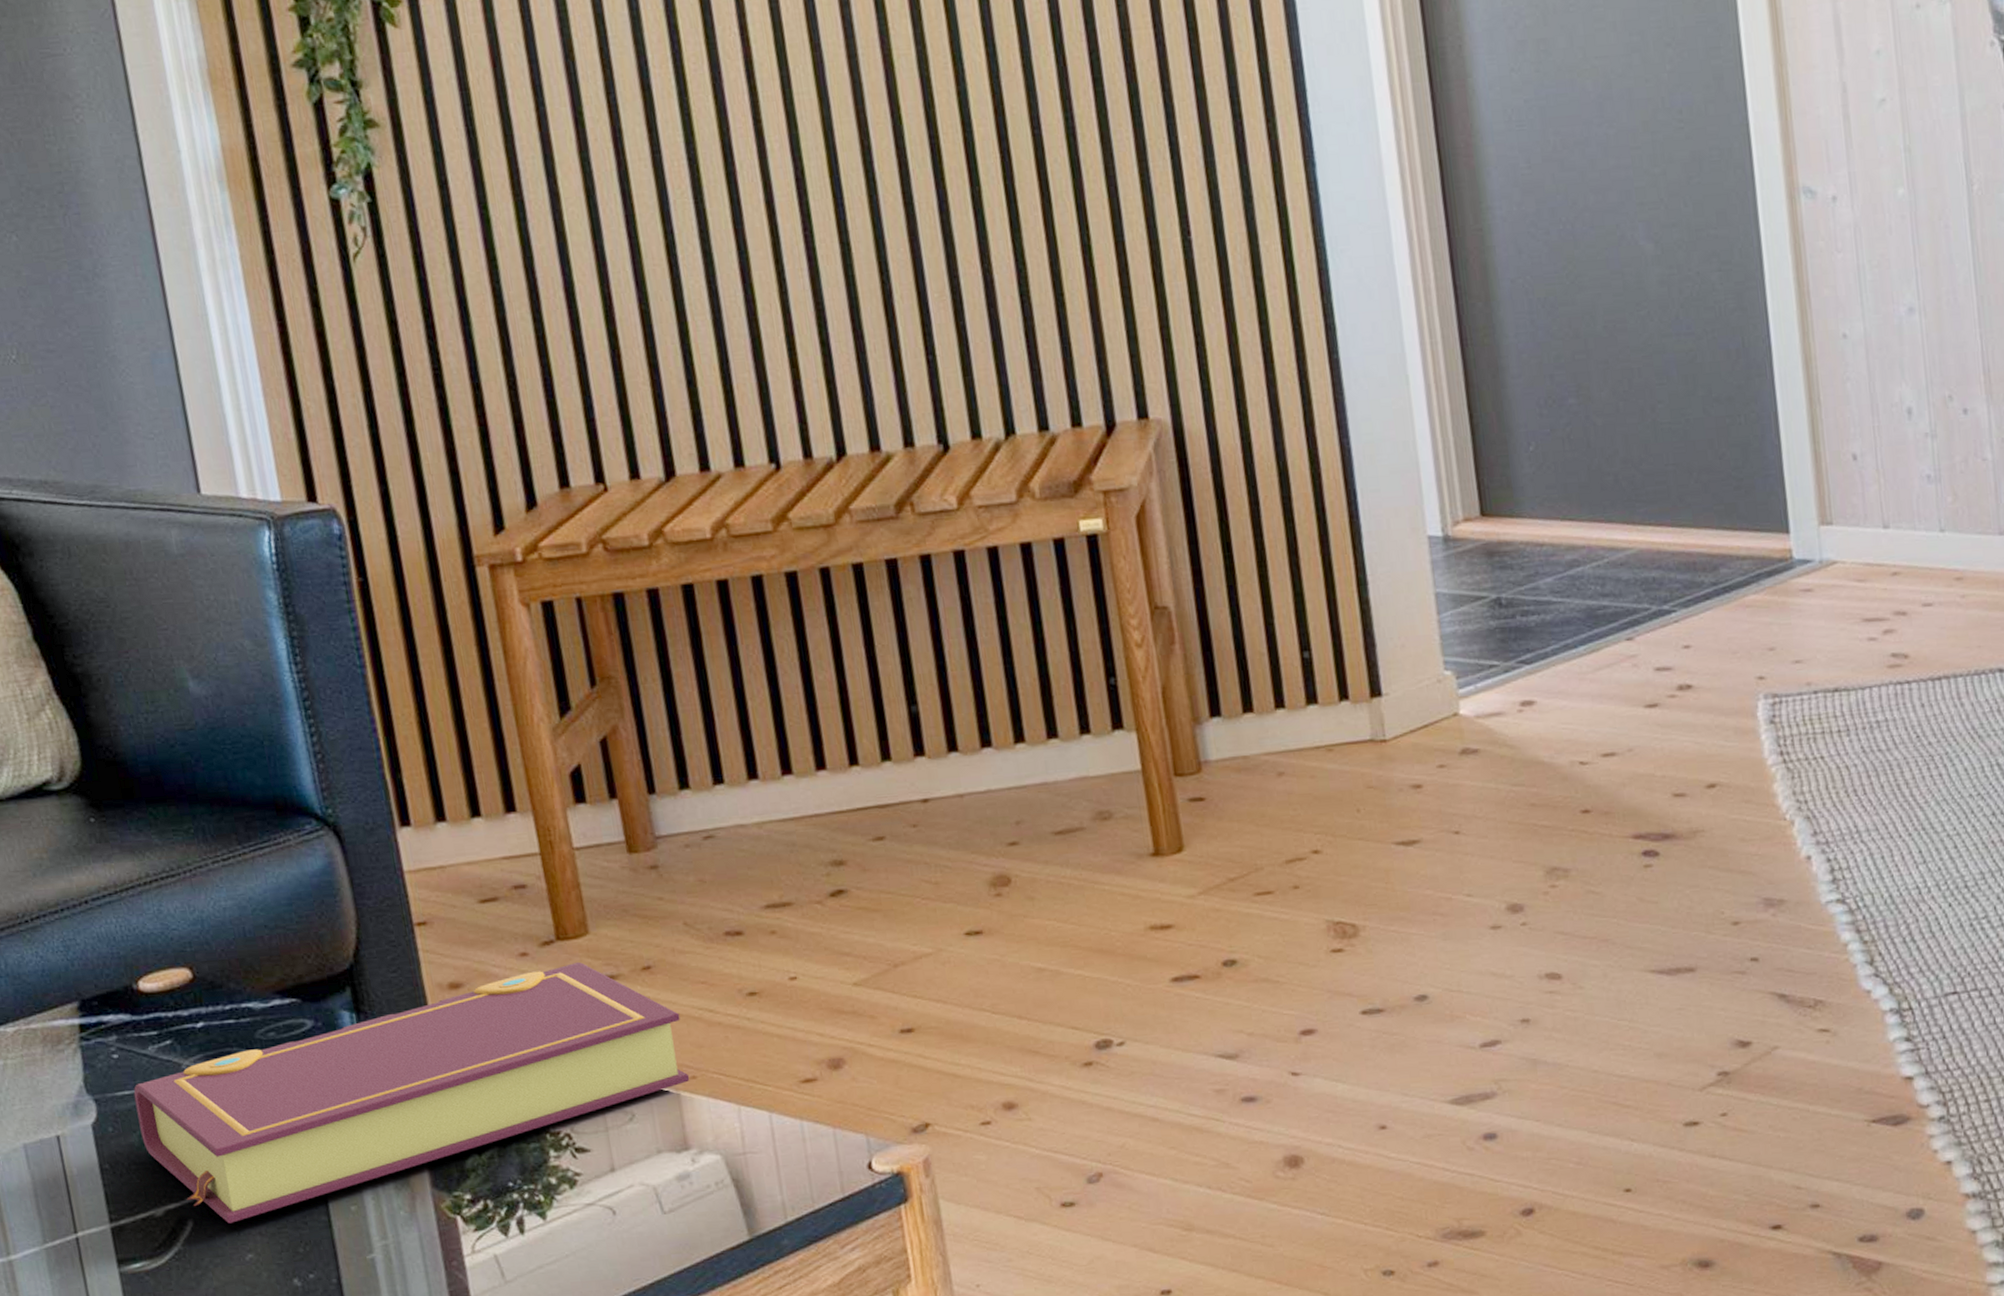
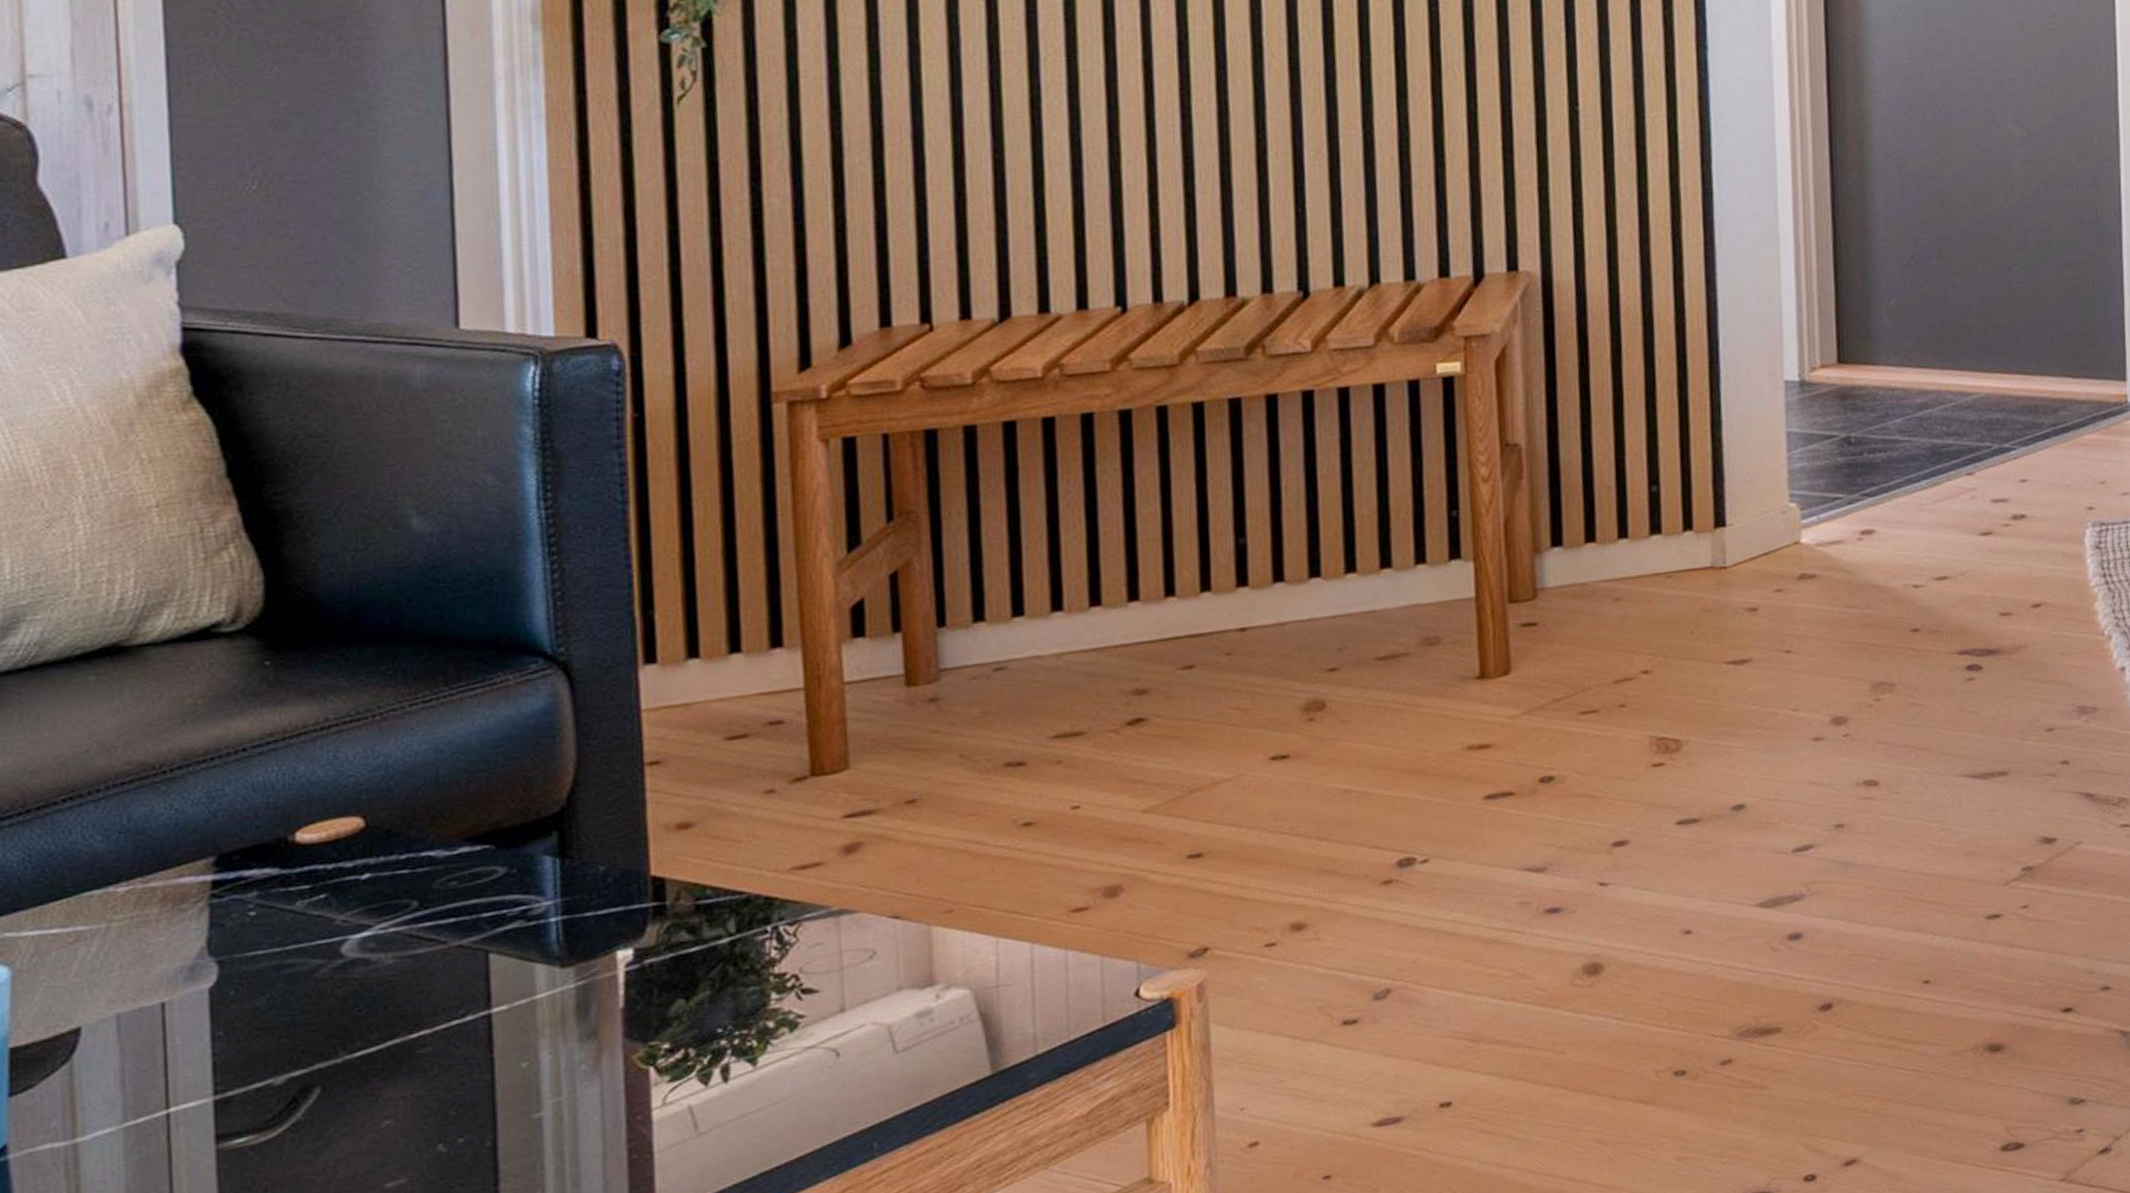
book: present [133,962,690,1224] -> none [268,798,945,1089]

